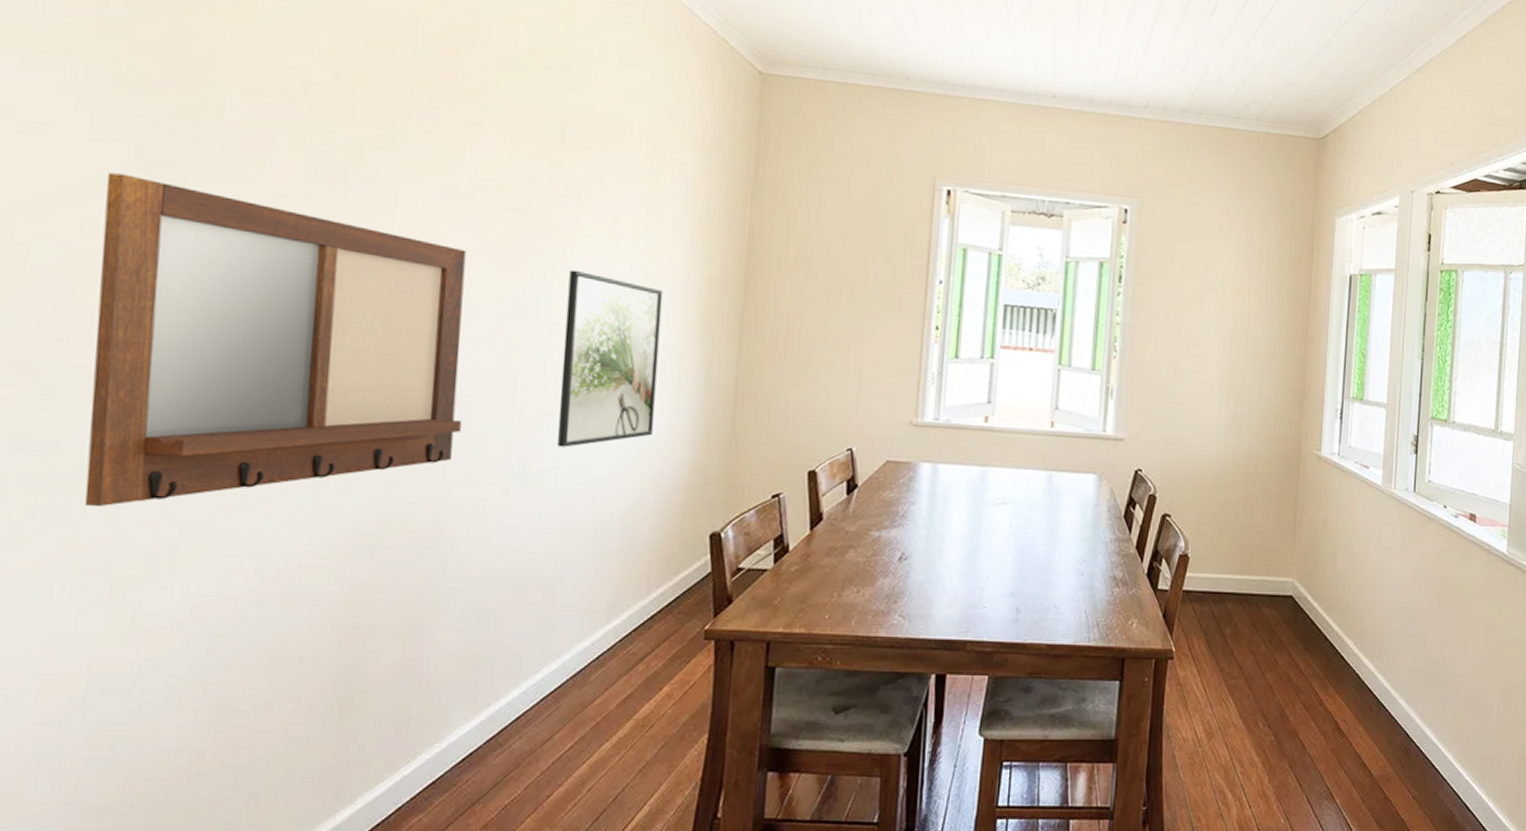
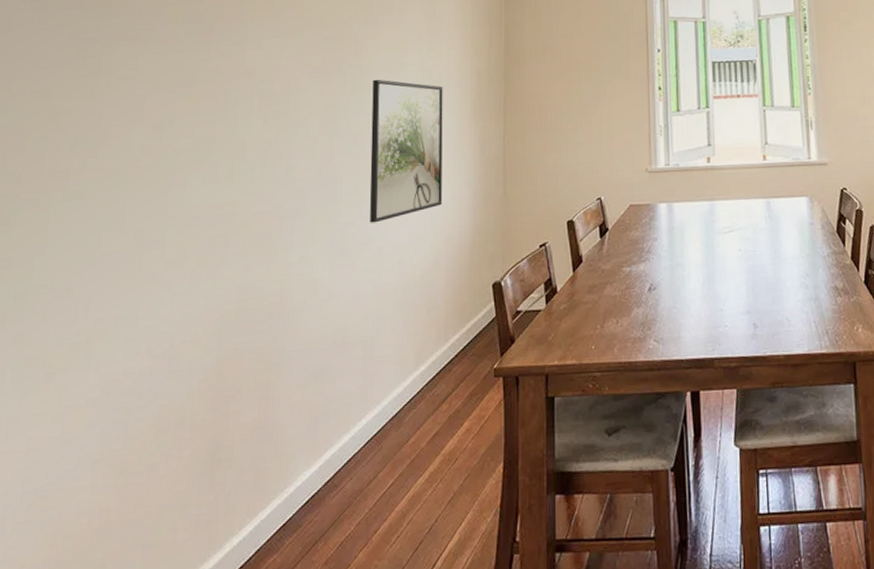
writing board: present [84,173,466,508] -> none [28,51,297,310]

